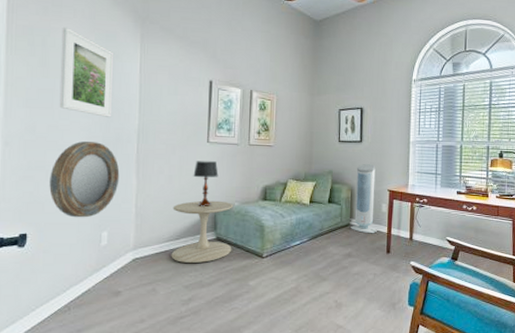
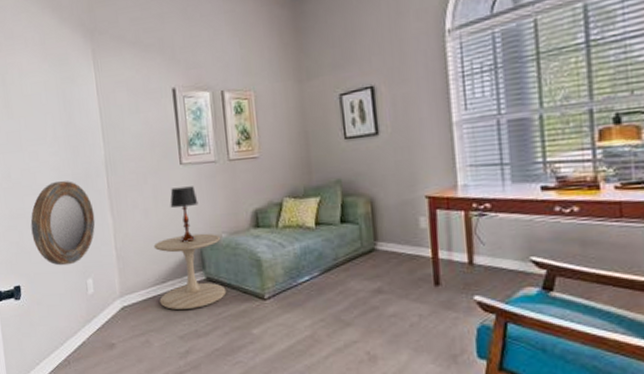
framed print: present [59,26,114,117] -> none [17,59,78,152]
air purifier: present [351,164,377,234] -> none [374,163,416,260]

